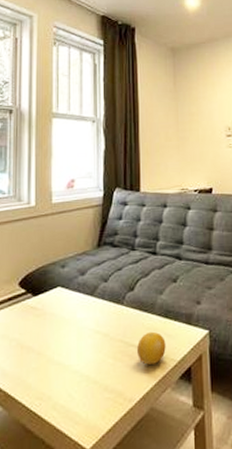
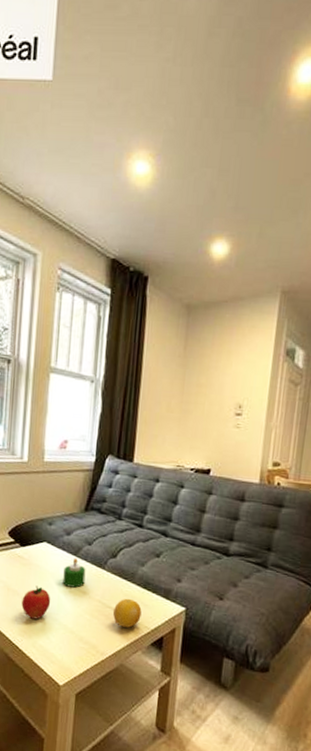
apple: none [38,337,70,376] -> present [21,585,51,619]
candle: none [81,298,104,332] -> present [63,558,86,588]

